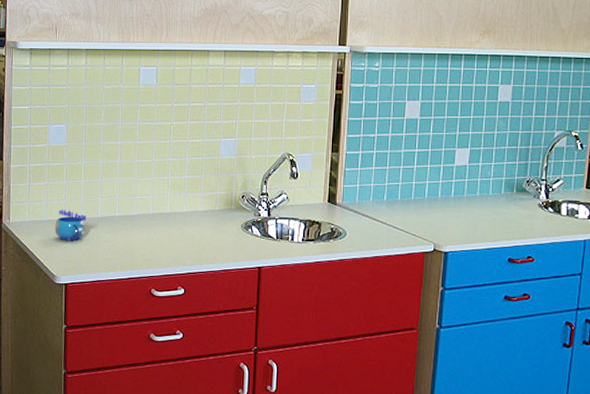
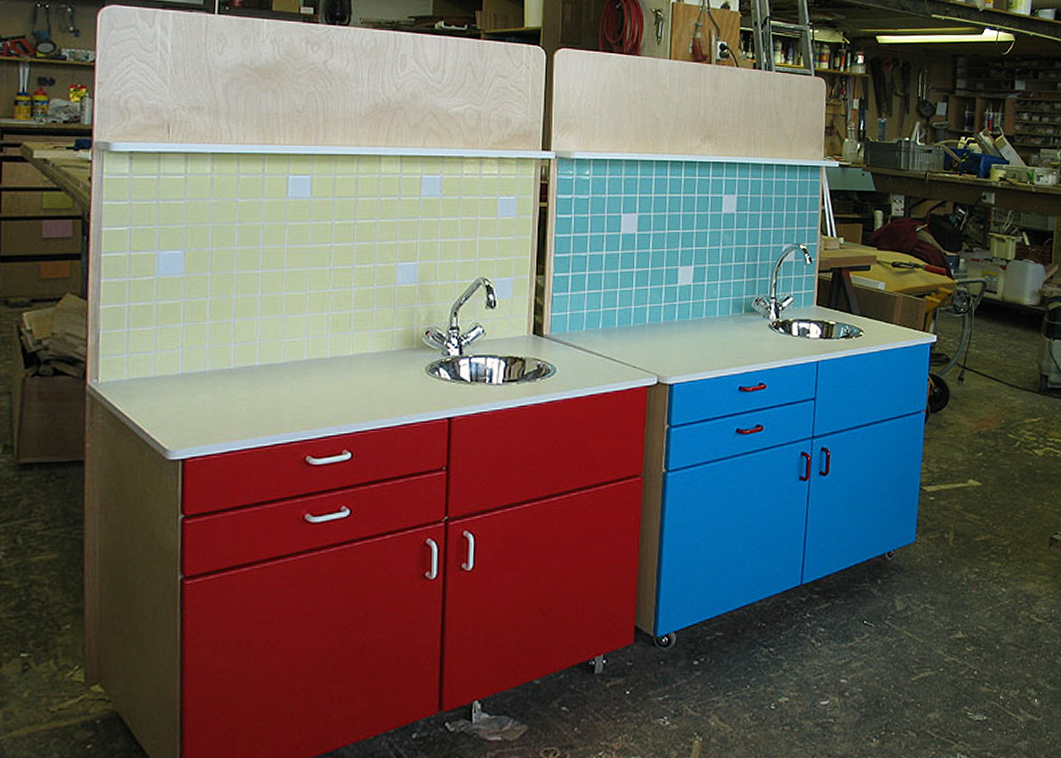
mug: present [55,208,87,240] -> none [166,360,214,402]

